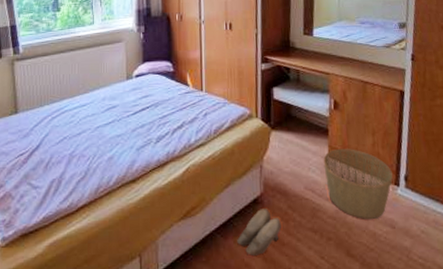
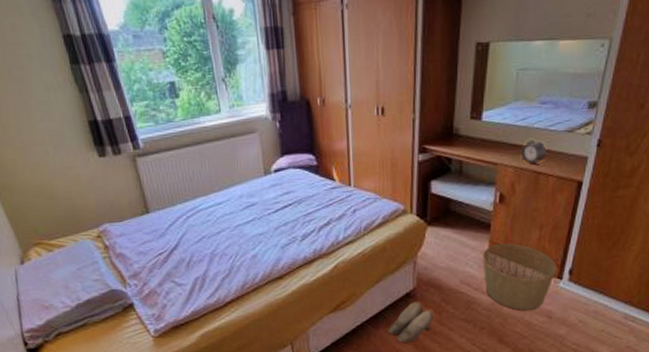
alarm clock: none [348,53,371,76] -> present [521,139,547,166]

